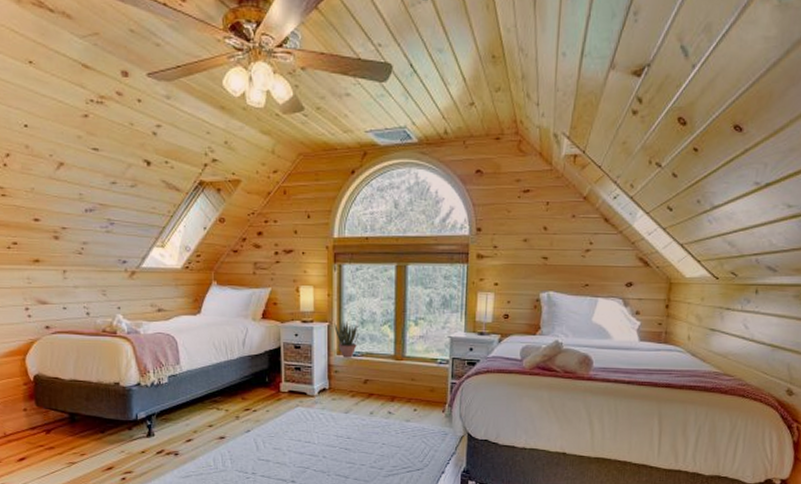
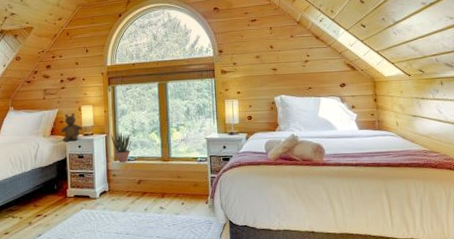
teddy bear: none [274,293,300,329] -> present [61,113,82,142]

